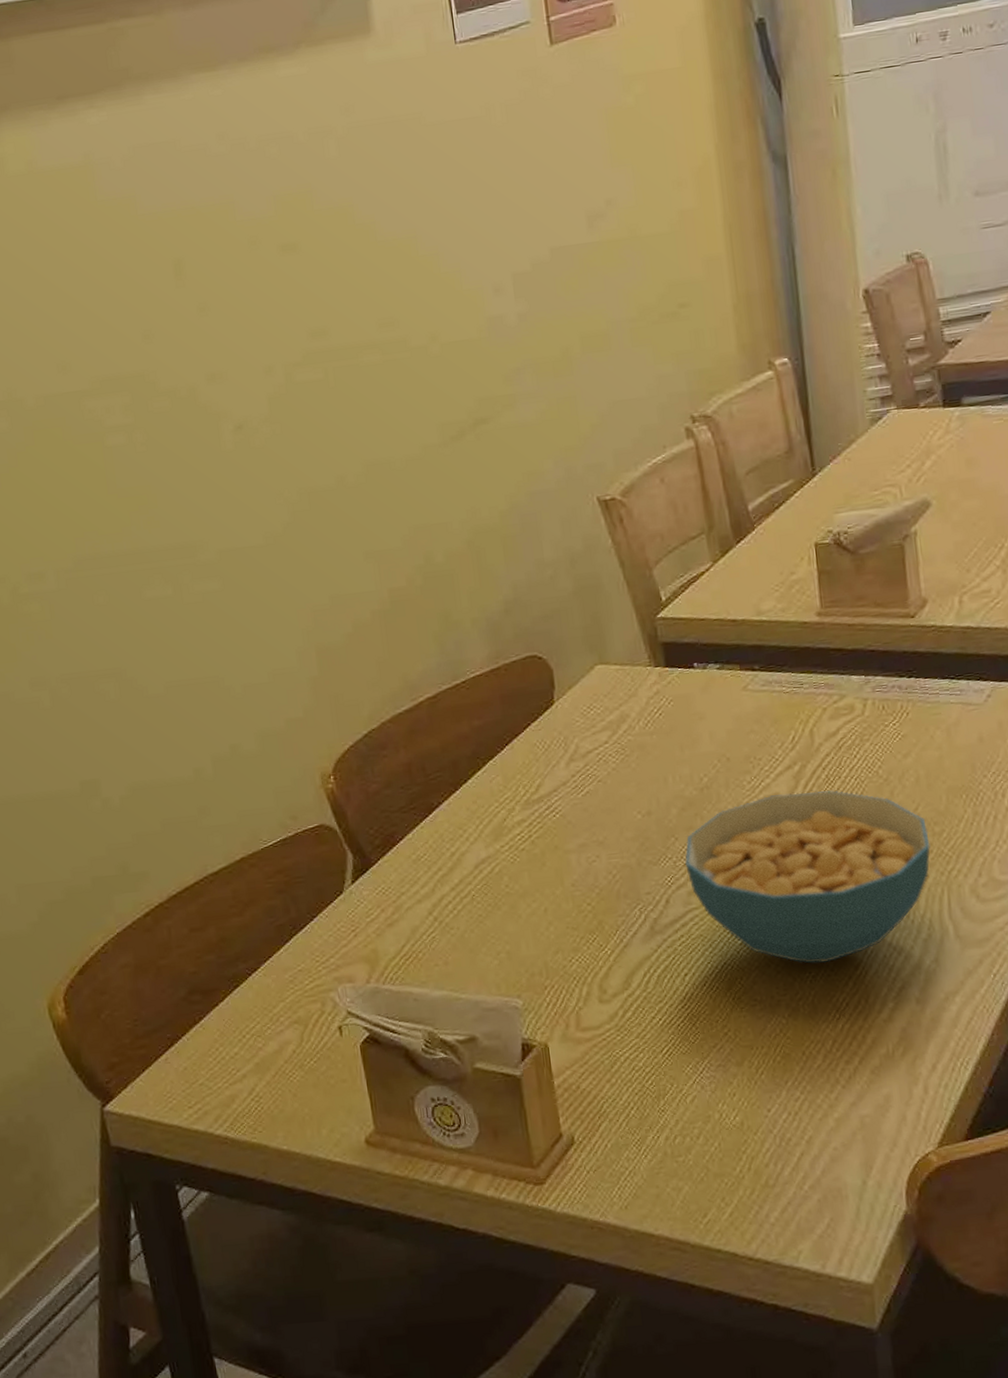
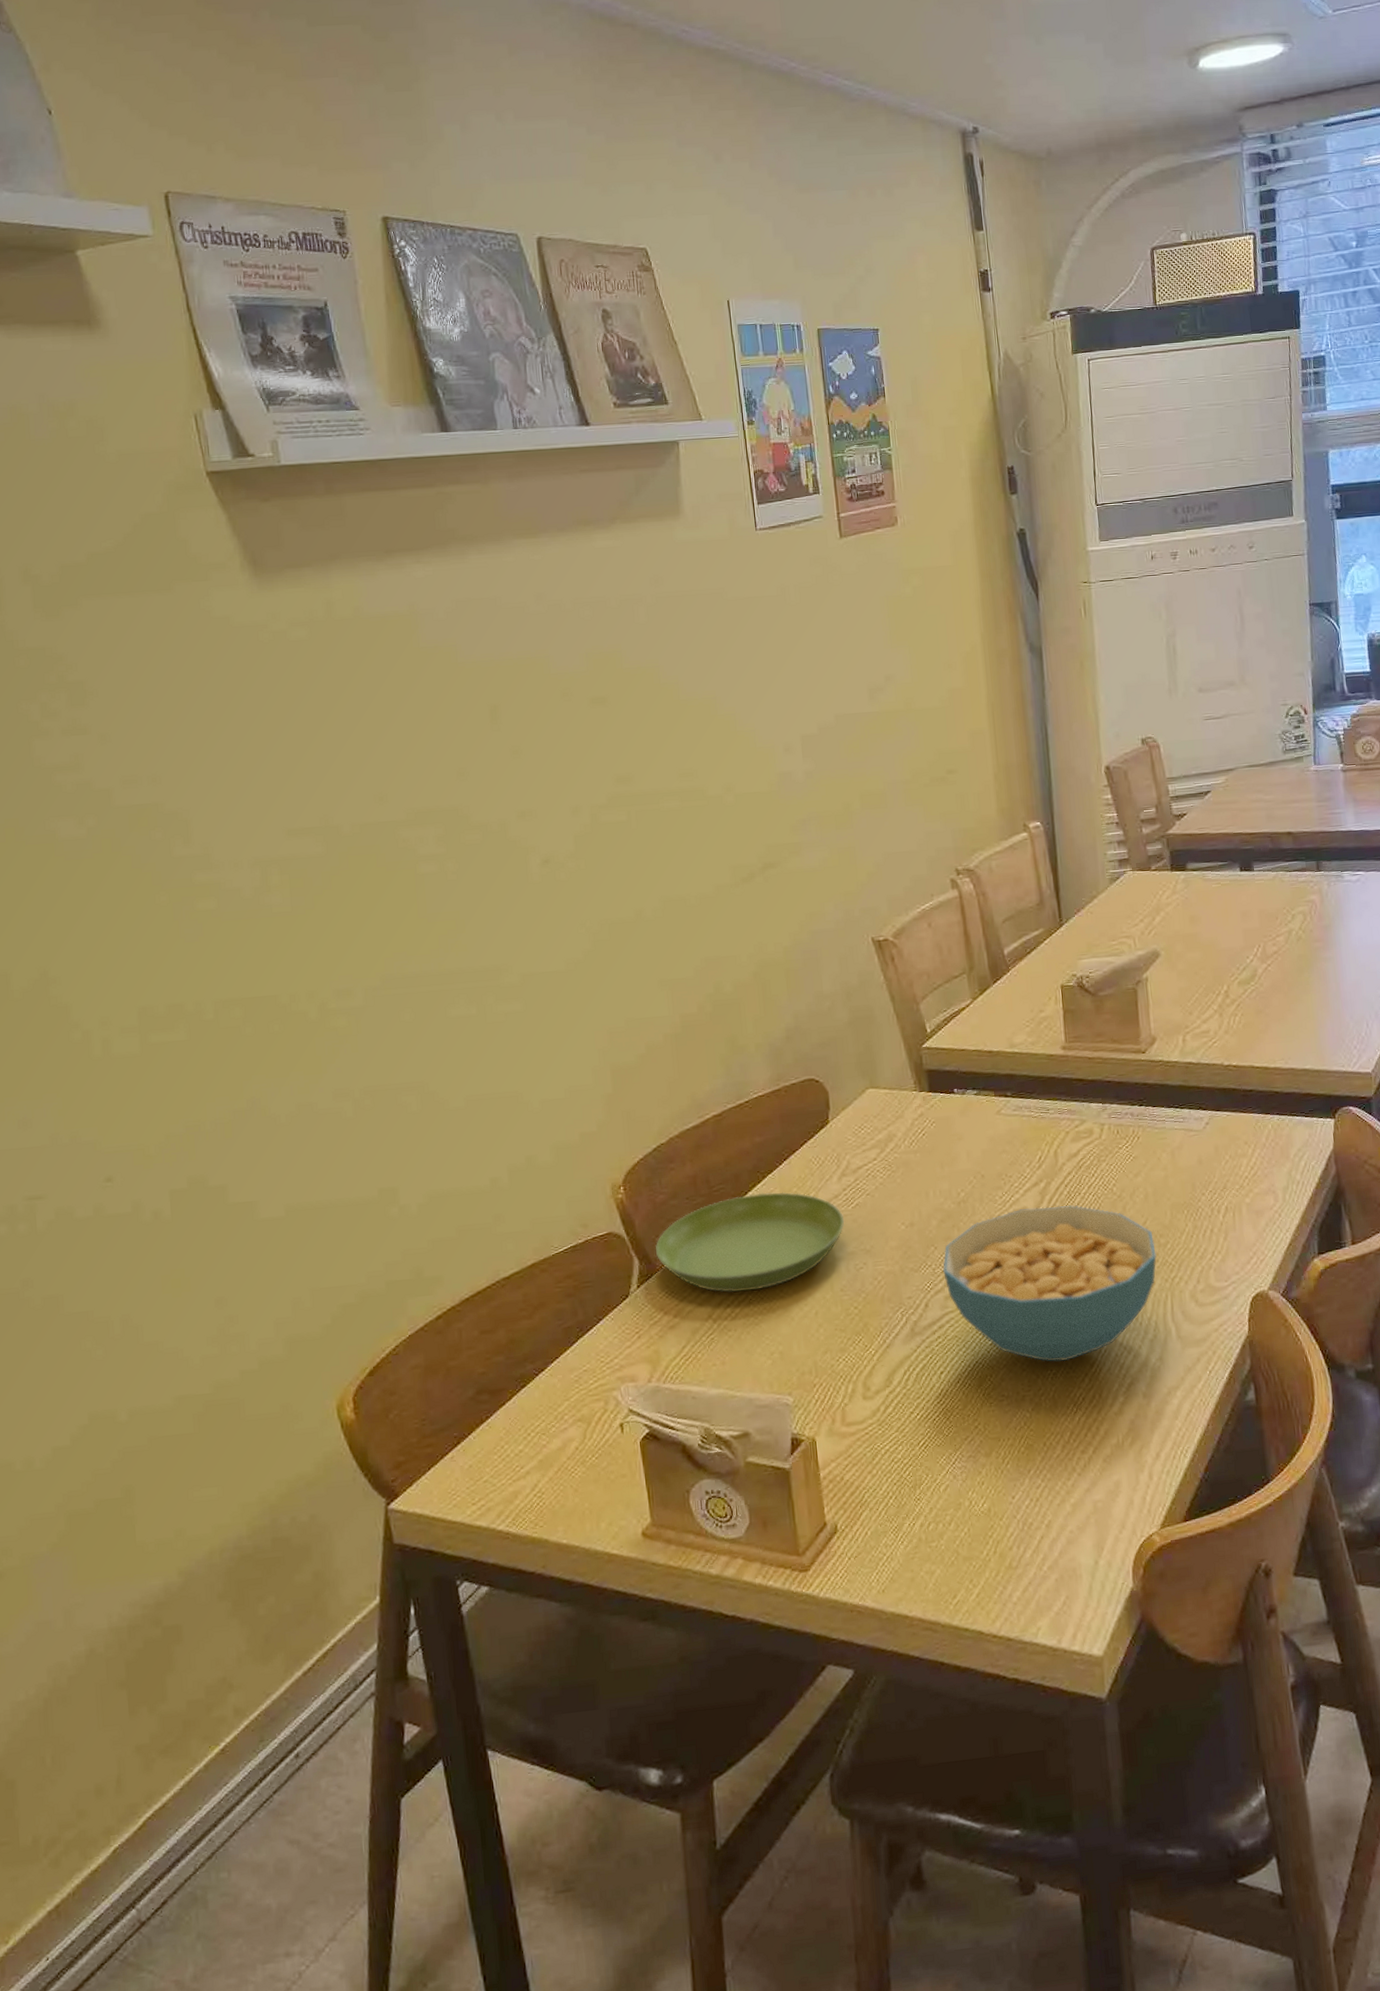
saucer: none [369,779,574,889] -> present [655,1192,844,1293]

